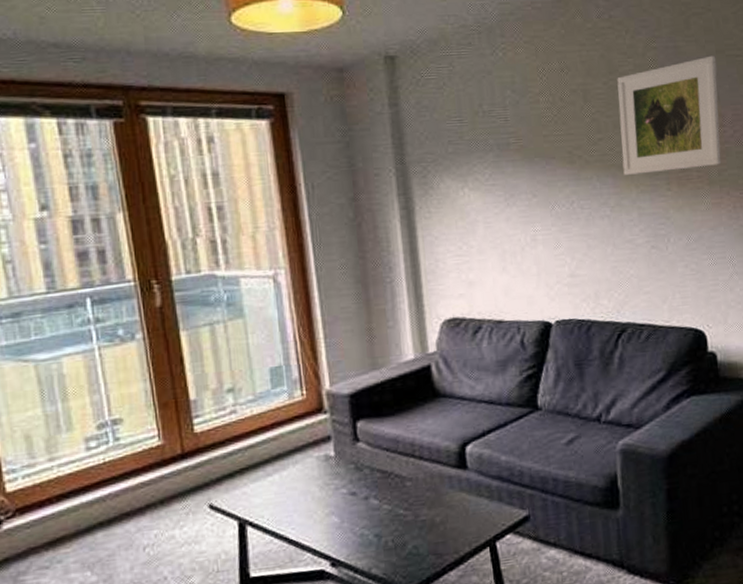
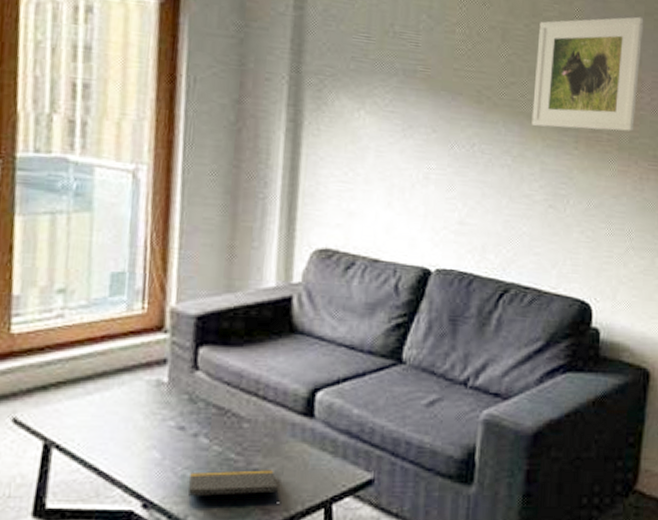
notepad: none [367,519,448,551] -> present [188,470,279,500]

